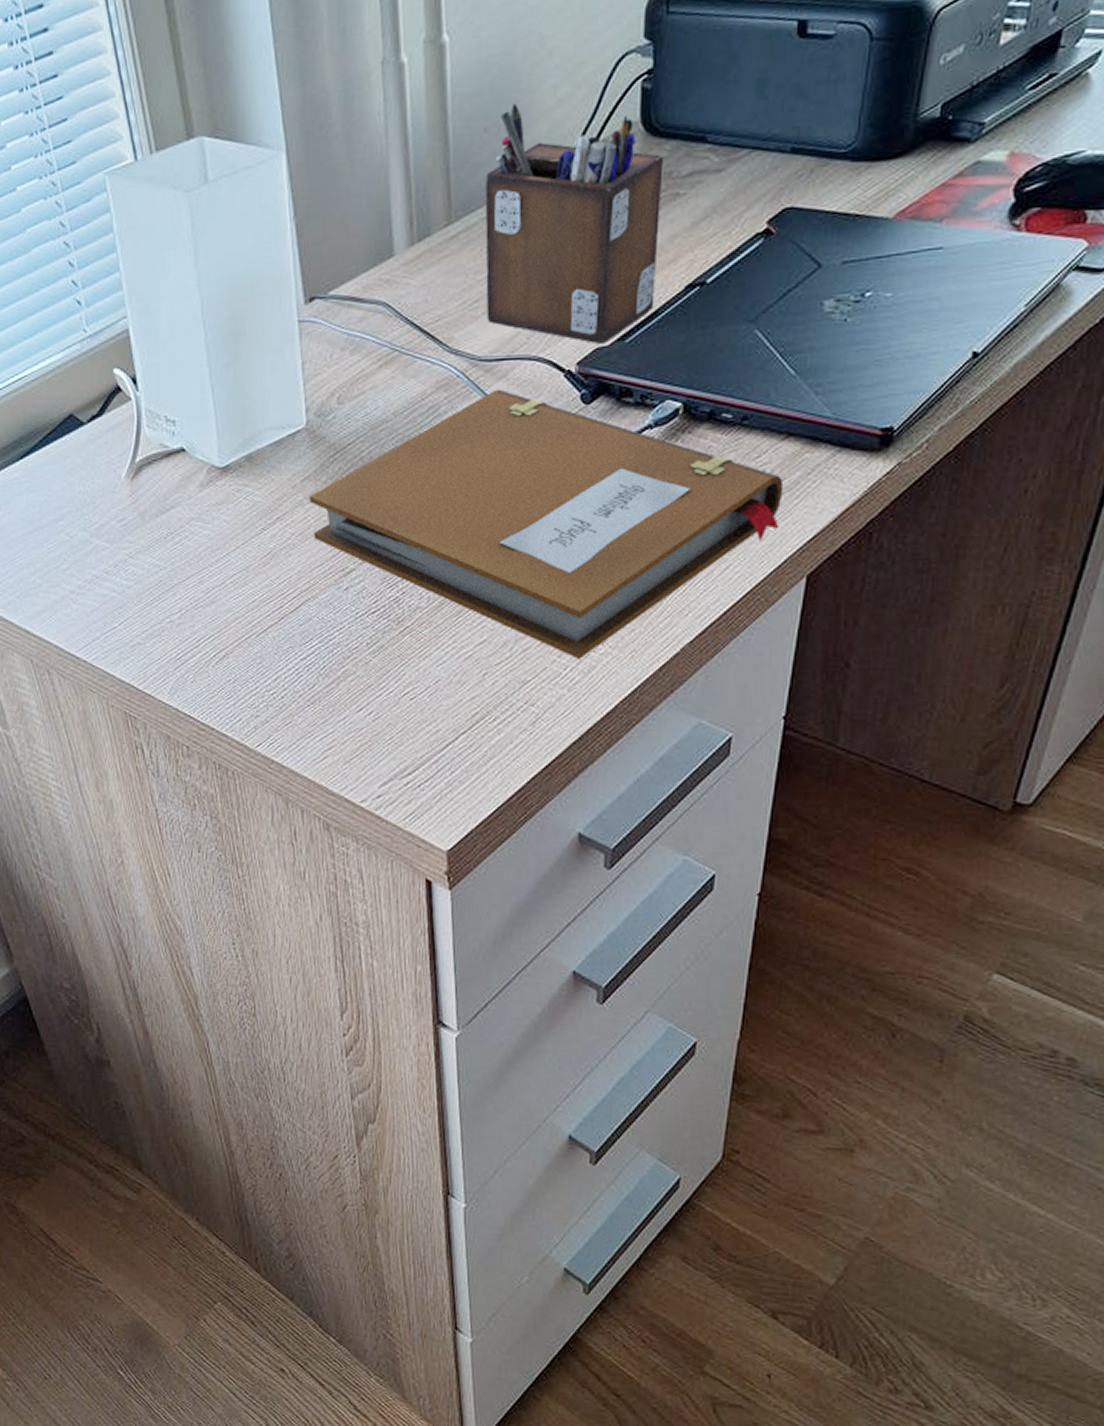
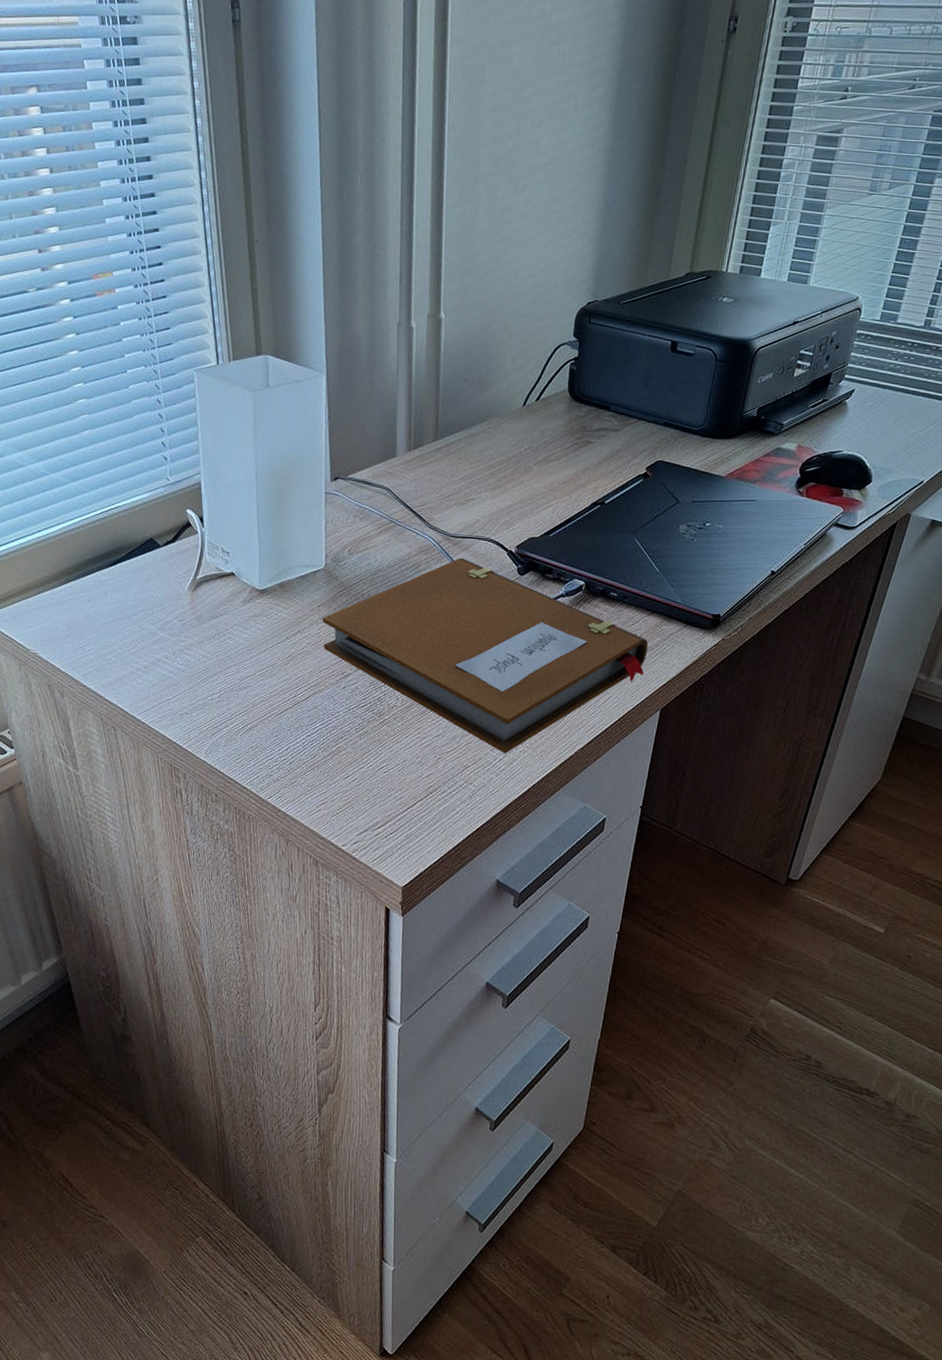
desk organizer: present [485,103,664,345] -> none [457,366,582,536]

